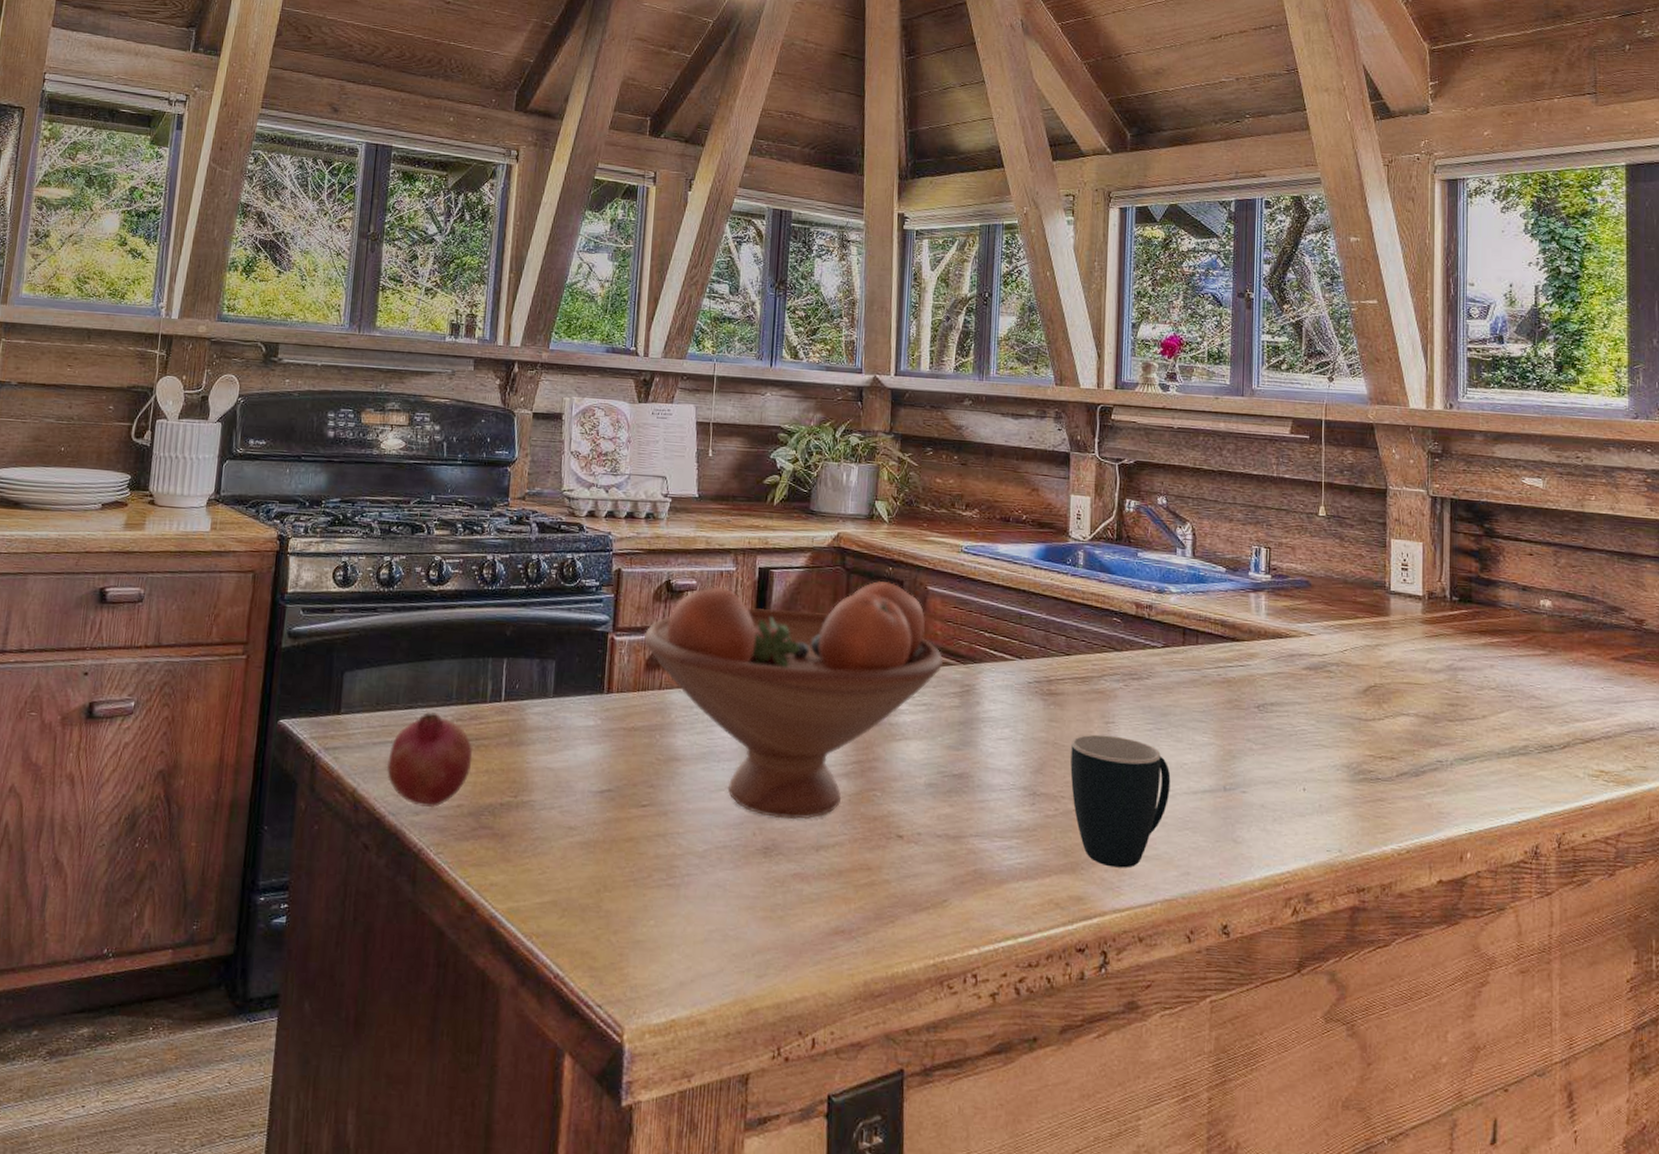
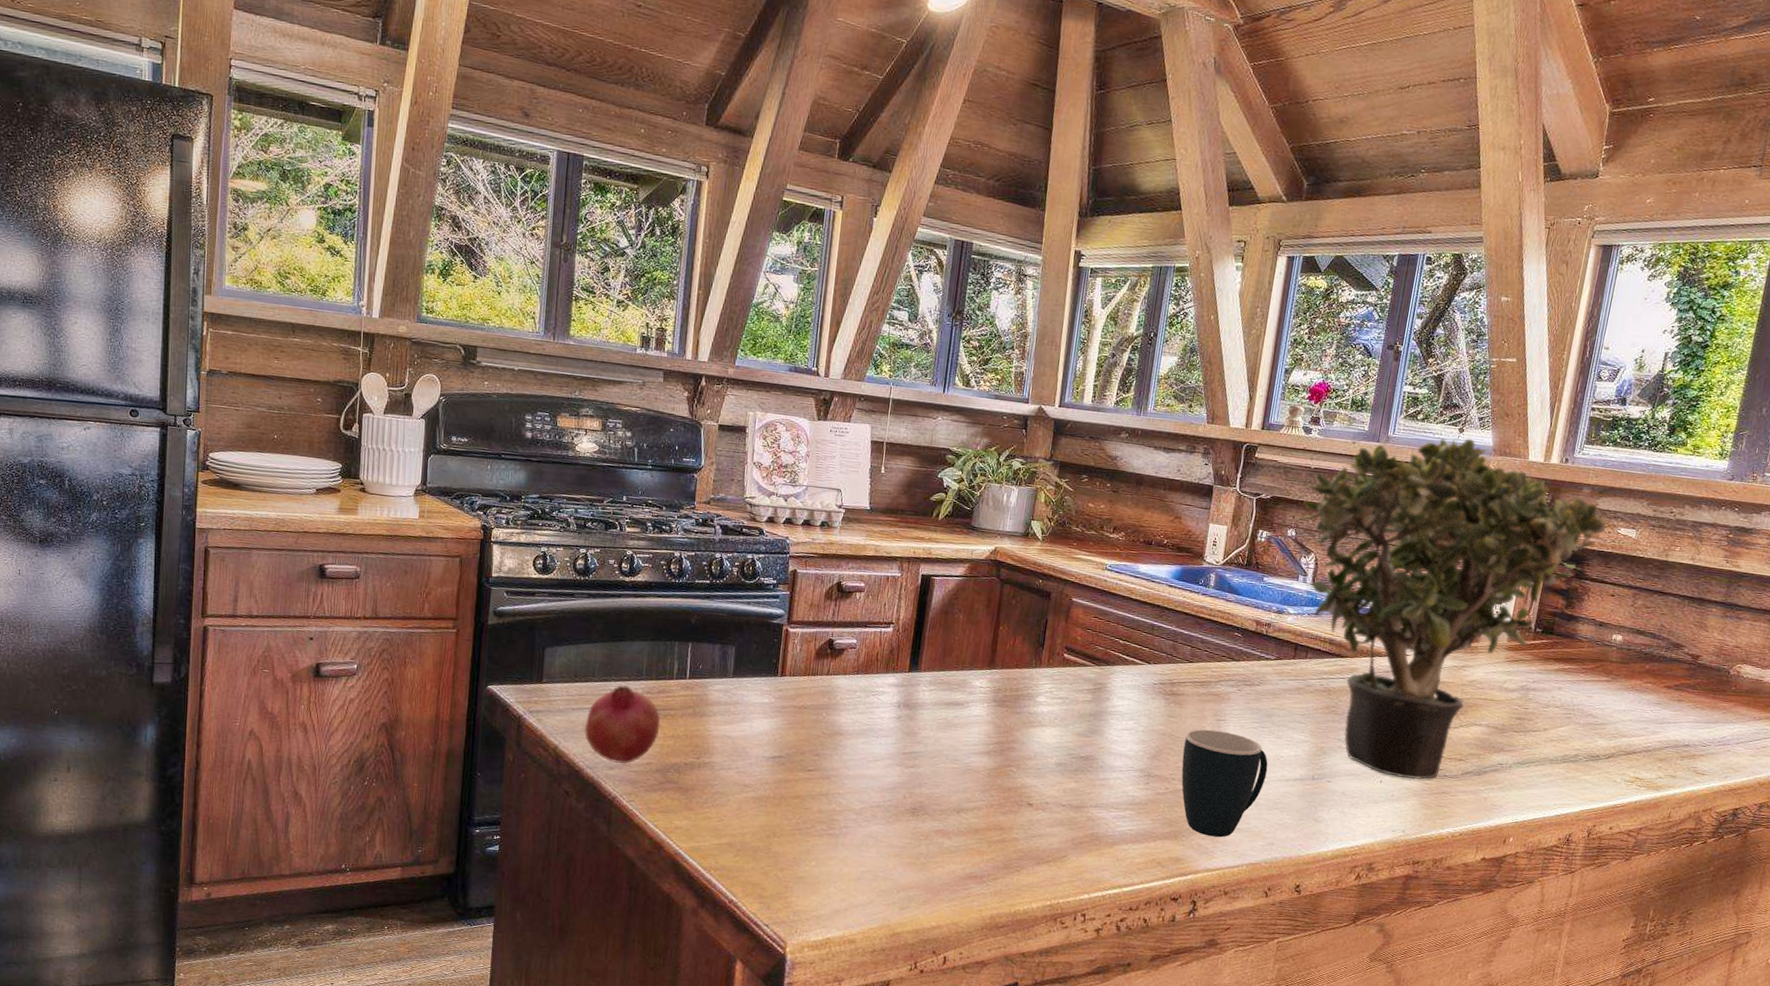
fruit bowl: present [644,581,944,820] -> none [815,588,1081,788]
potted plant: none [1165,387,1508,785] -> present [1296,438,1607,780]

